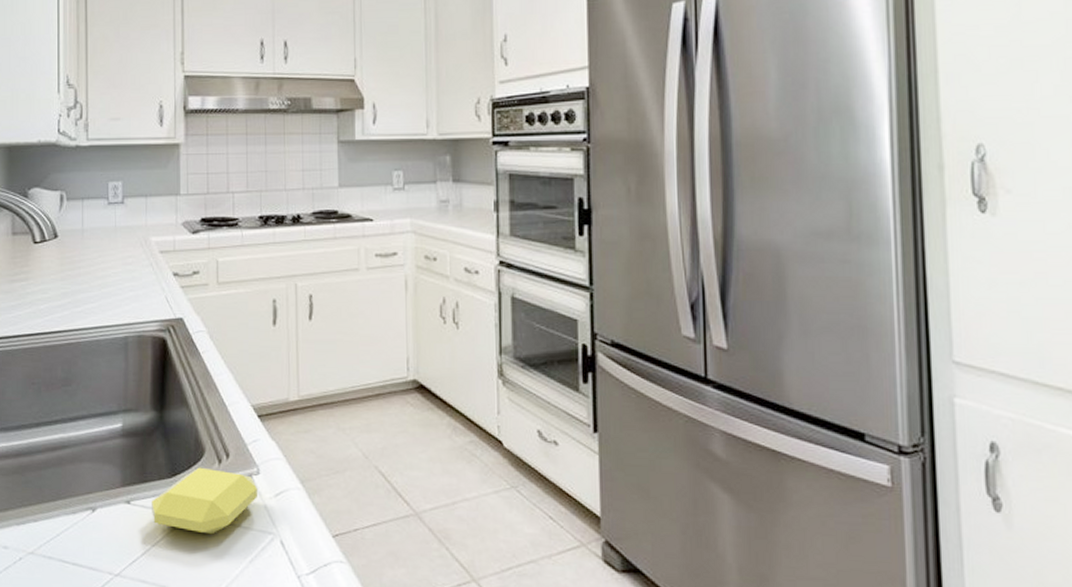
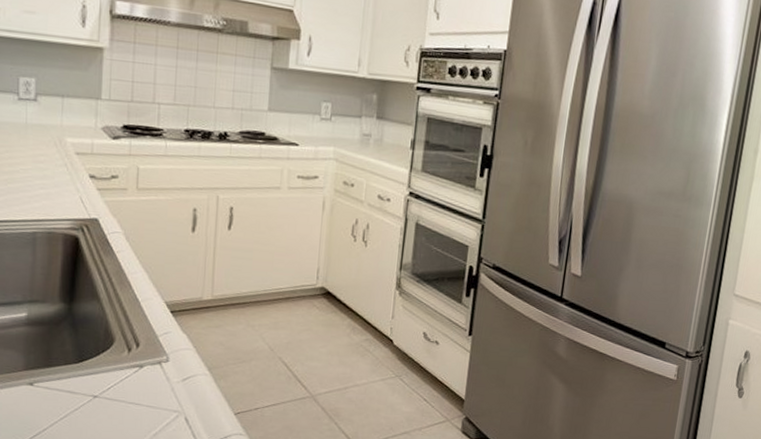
soap bar: present [152,467,257,535] -> none [56,354,166,413]

